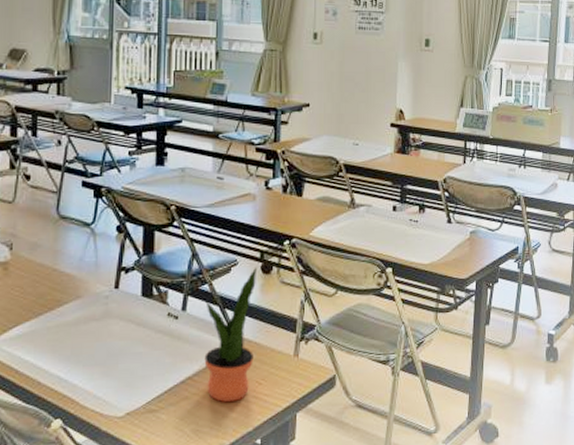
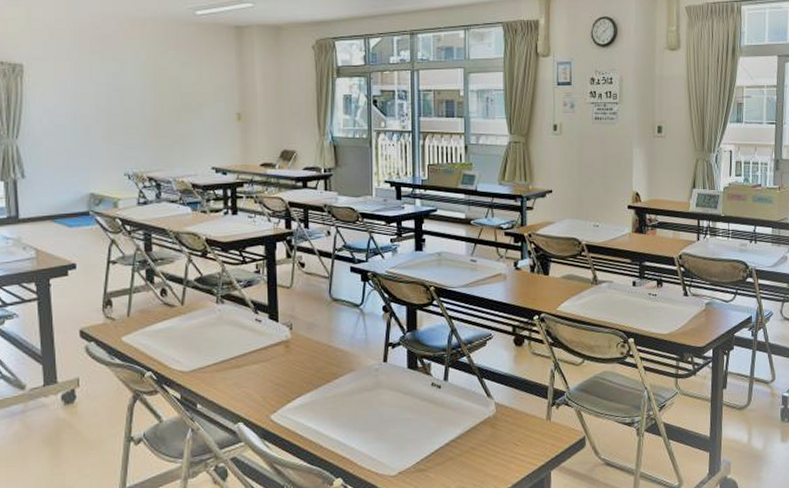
potted plant: present [204,267,258,402] -> none [465,340,511,462]

